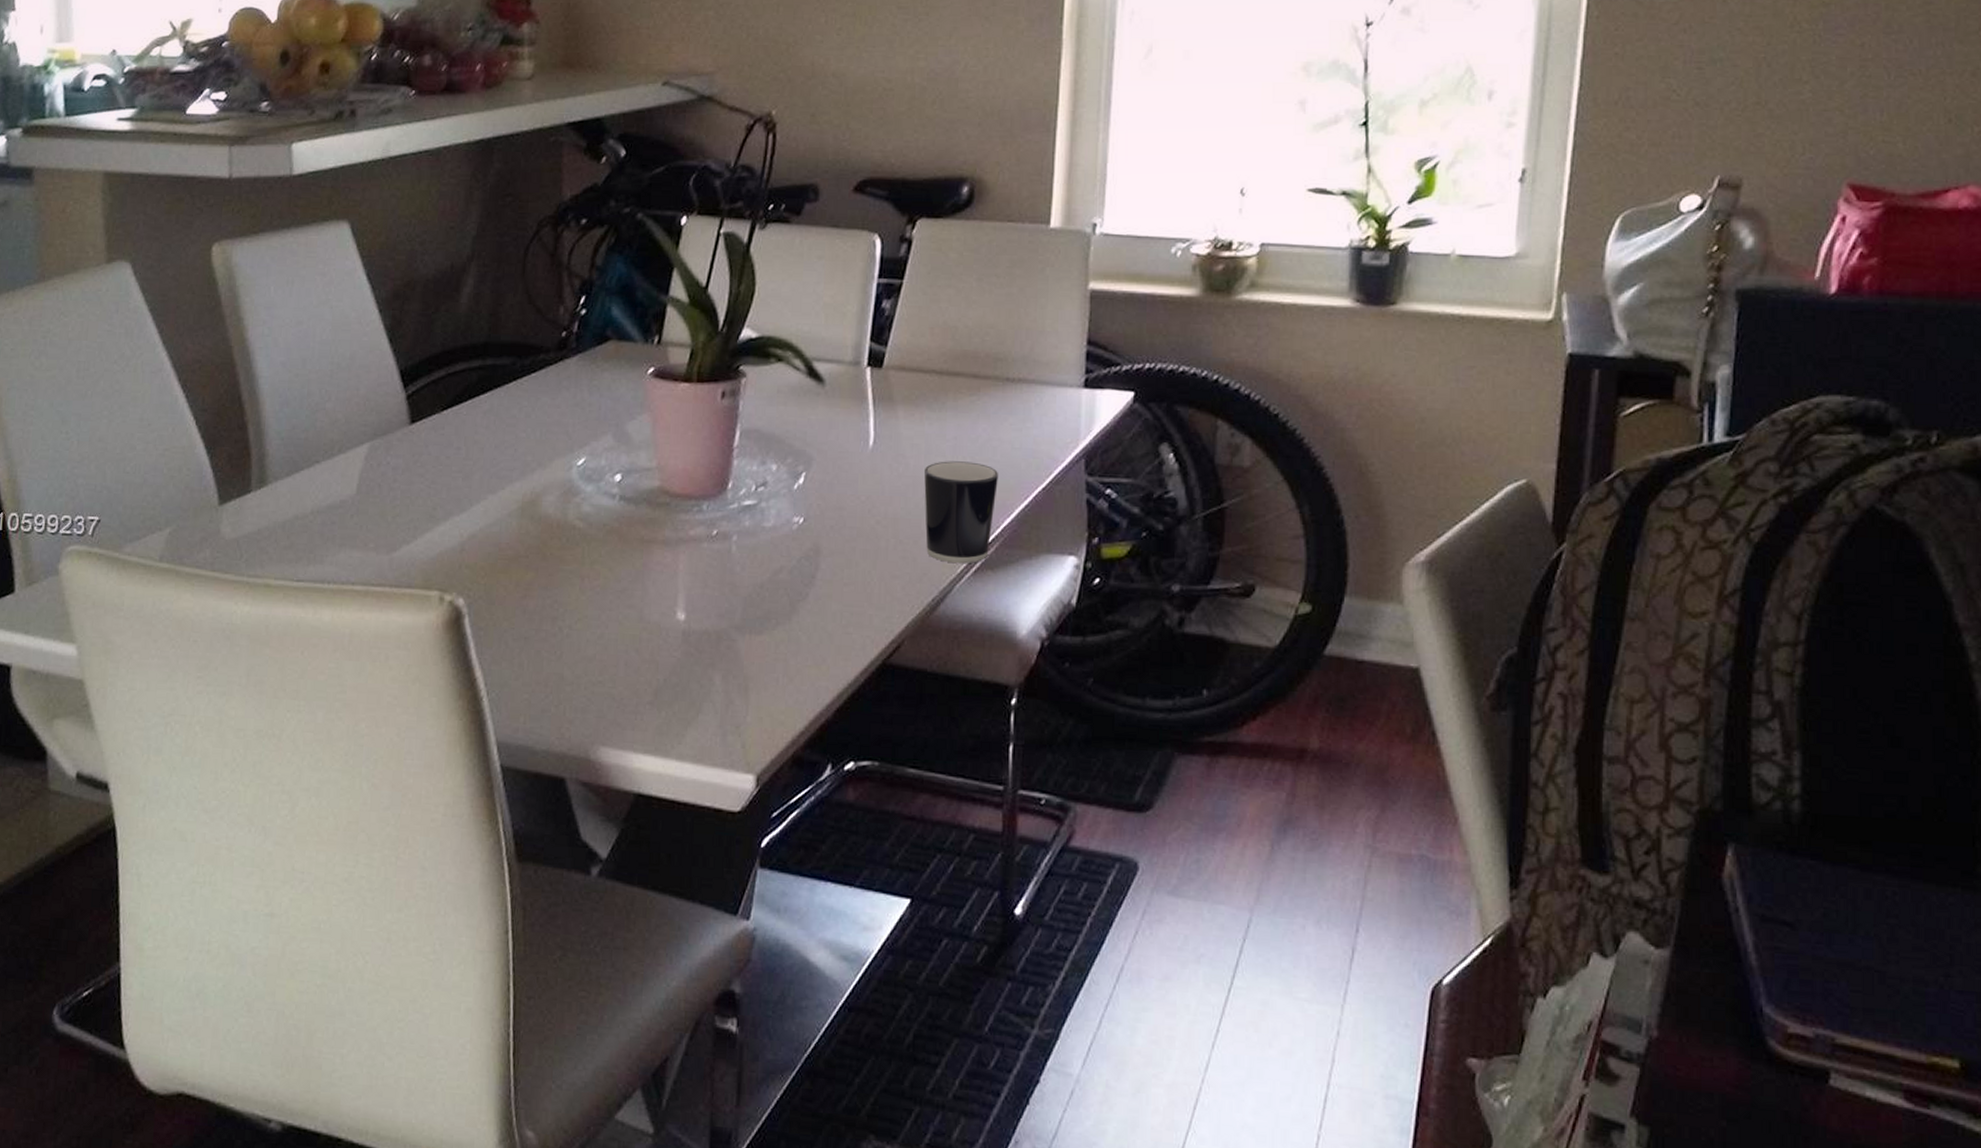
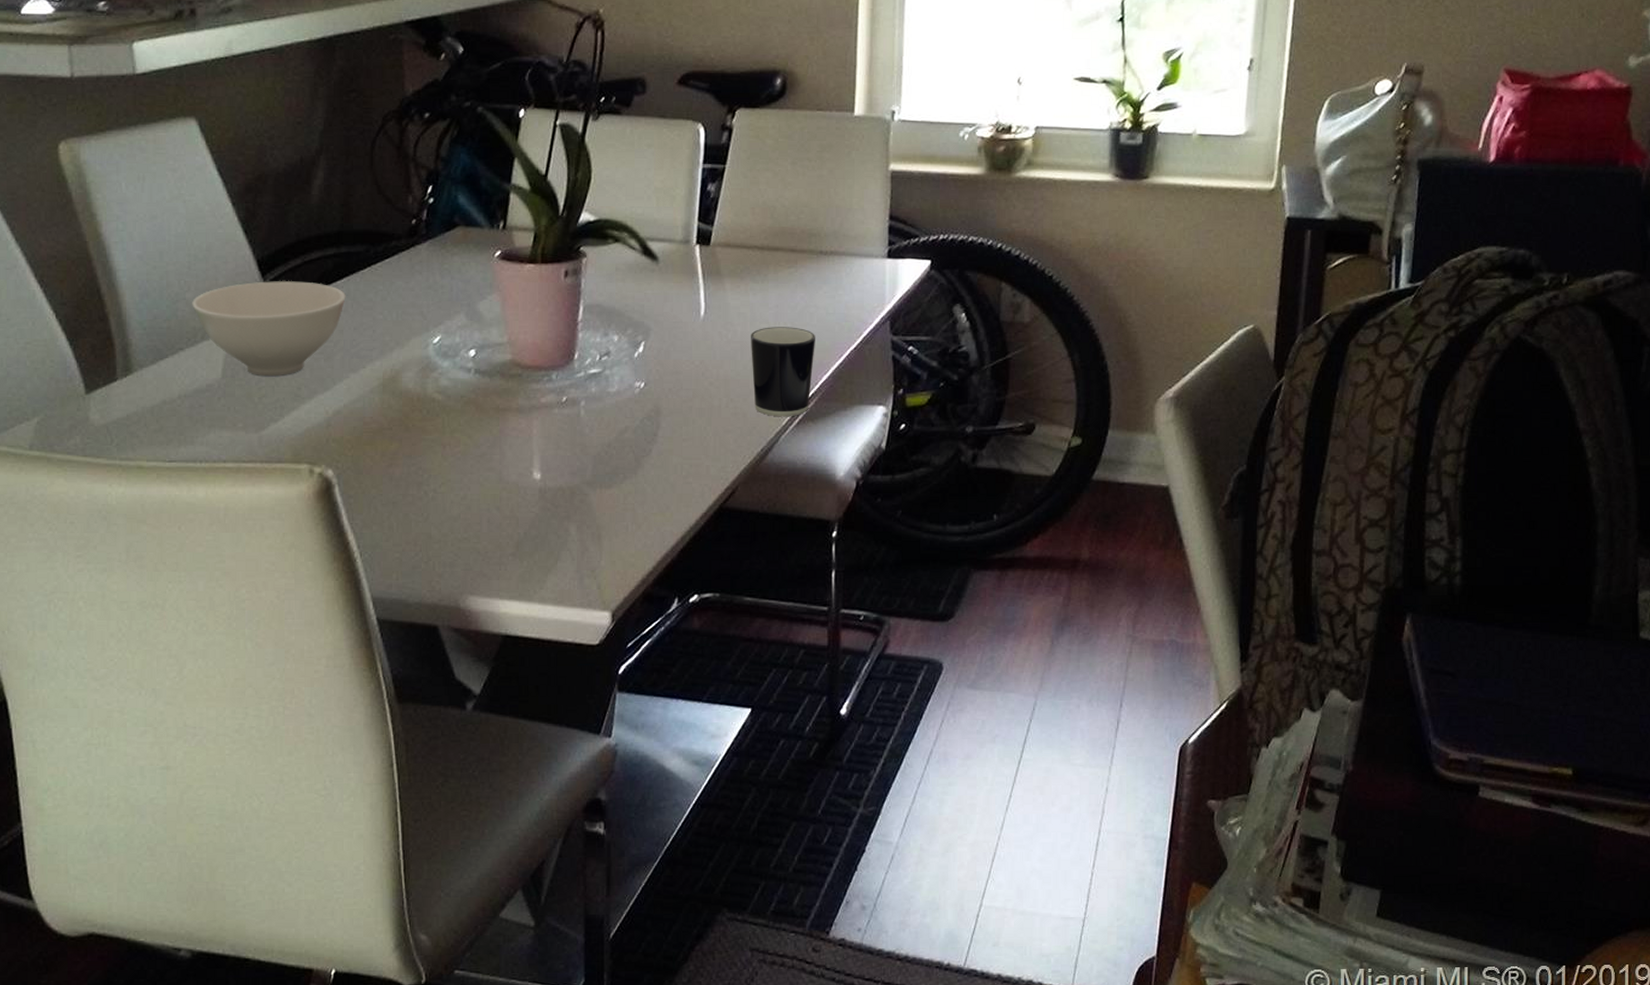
bowl: none [331,393,489,494] -> present [192,281,346,376]

